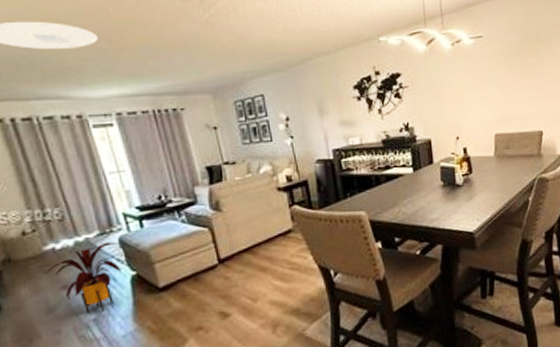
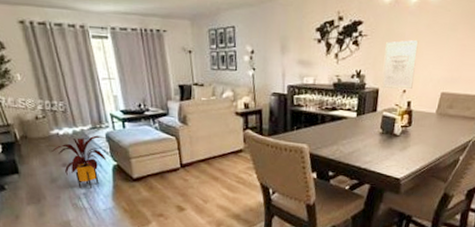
wall art: none [429,84,465,137] -> present [382,39,419,90]

